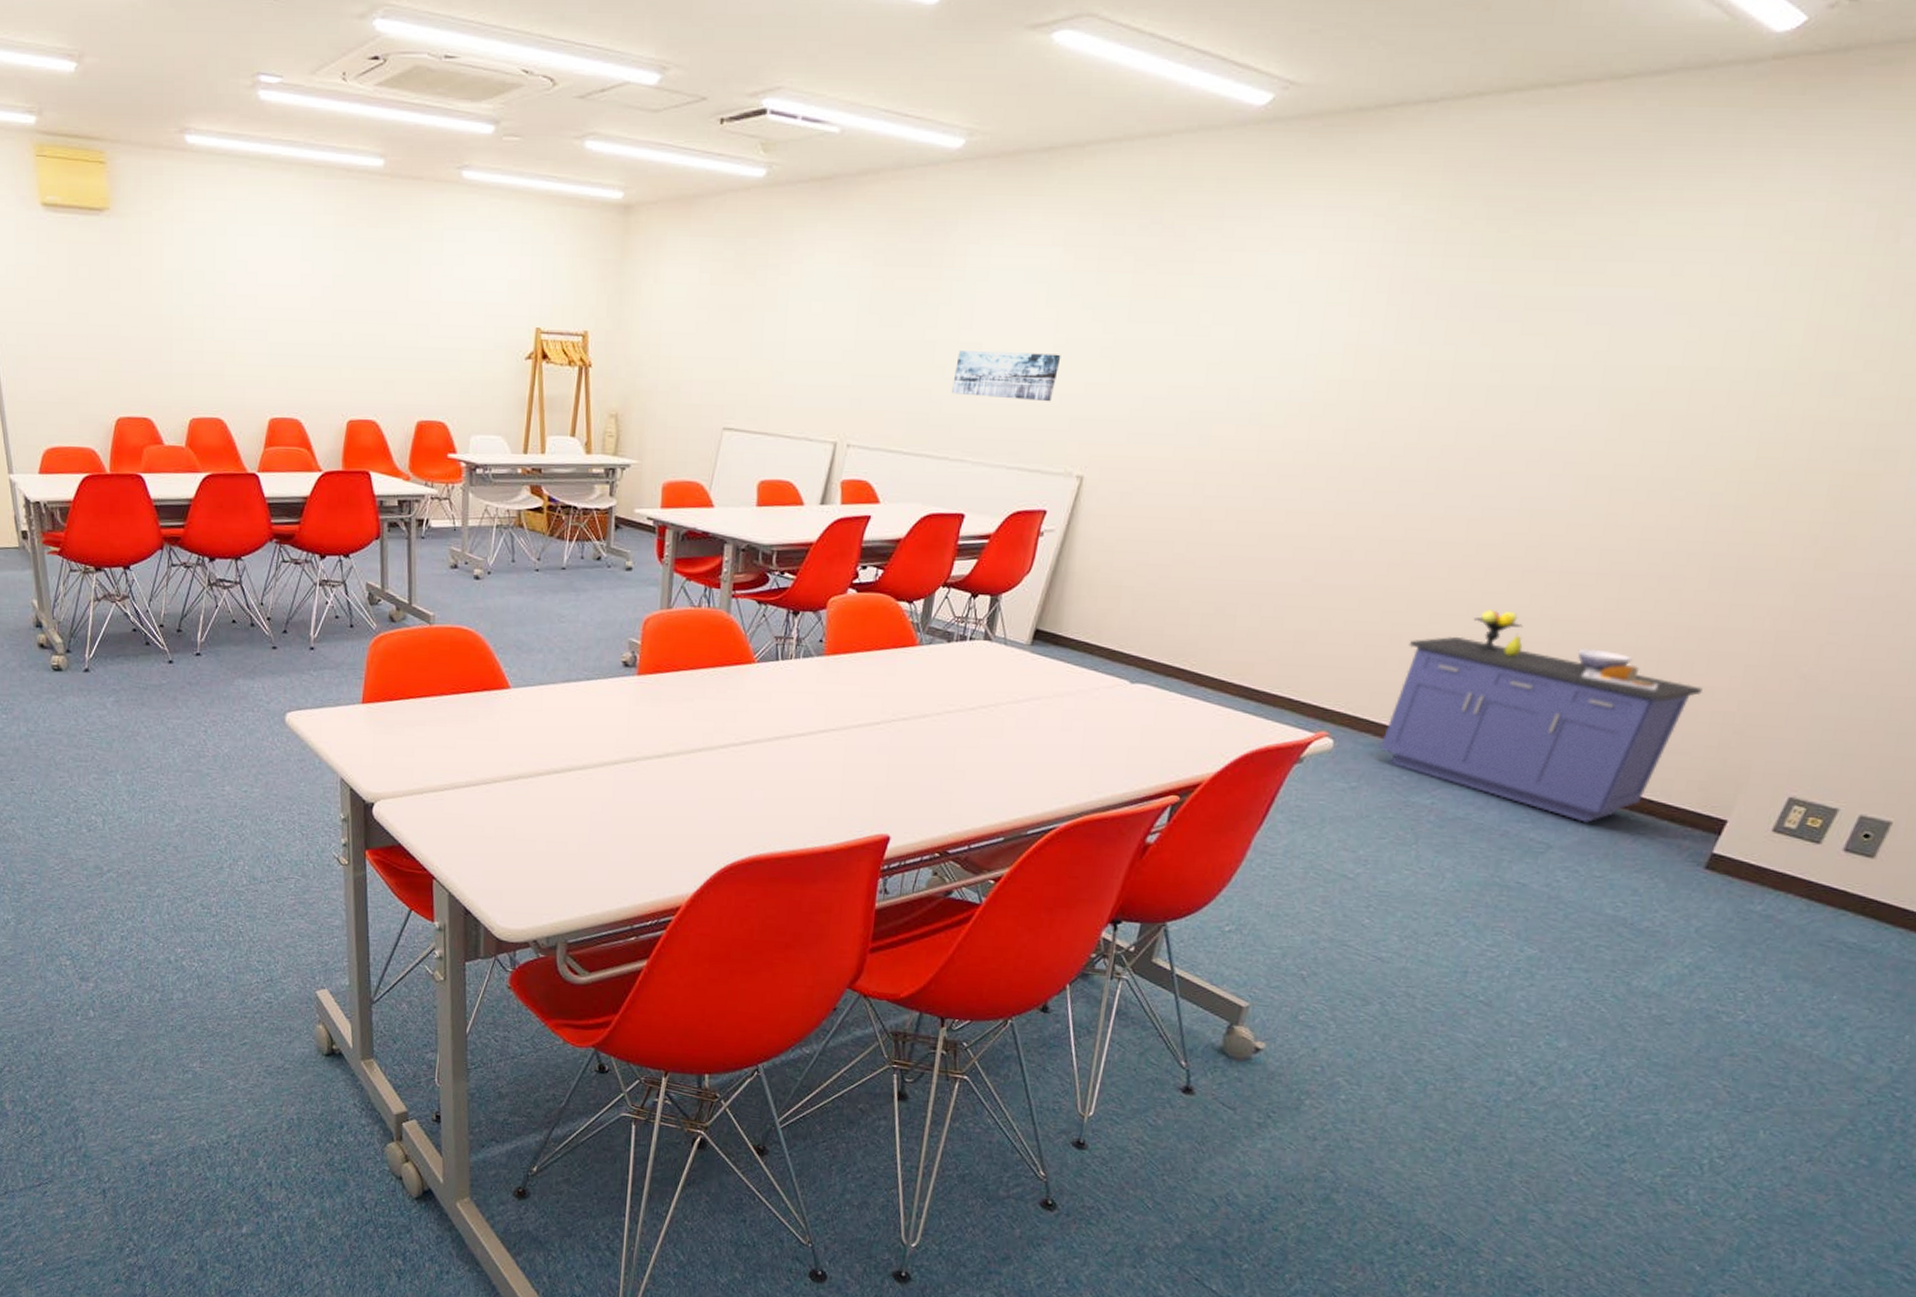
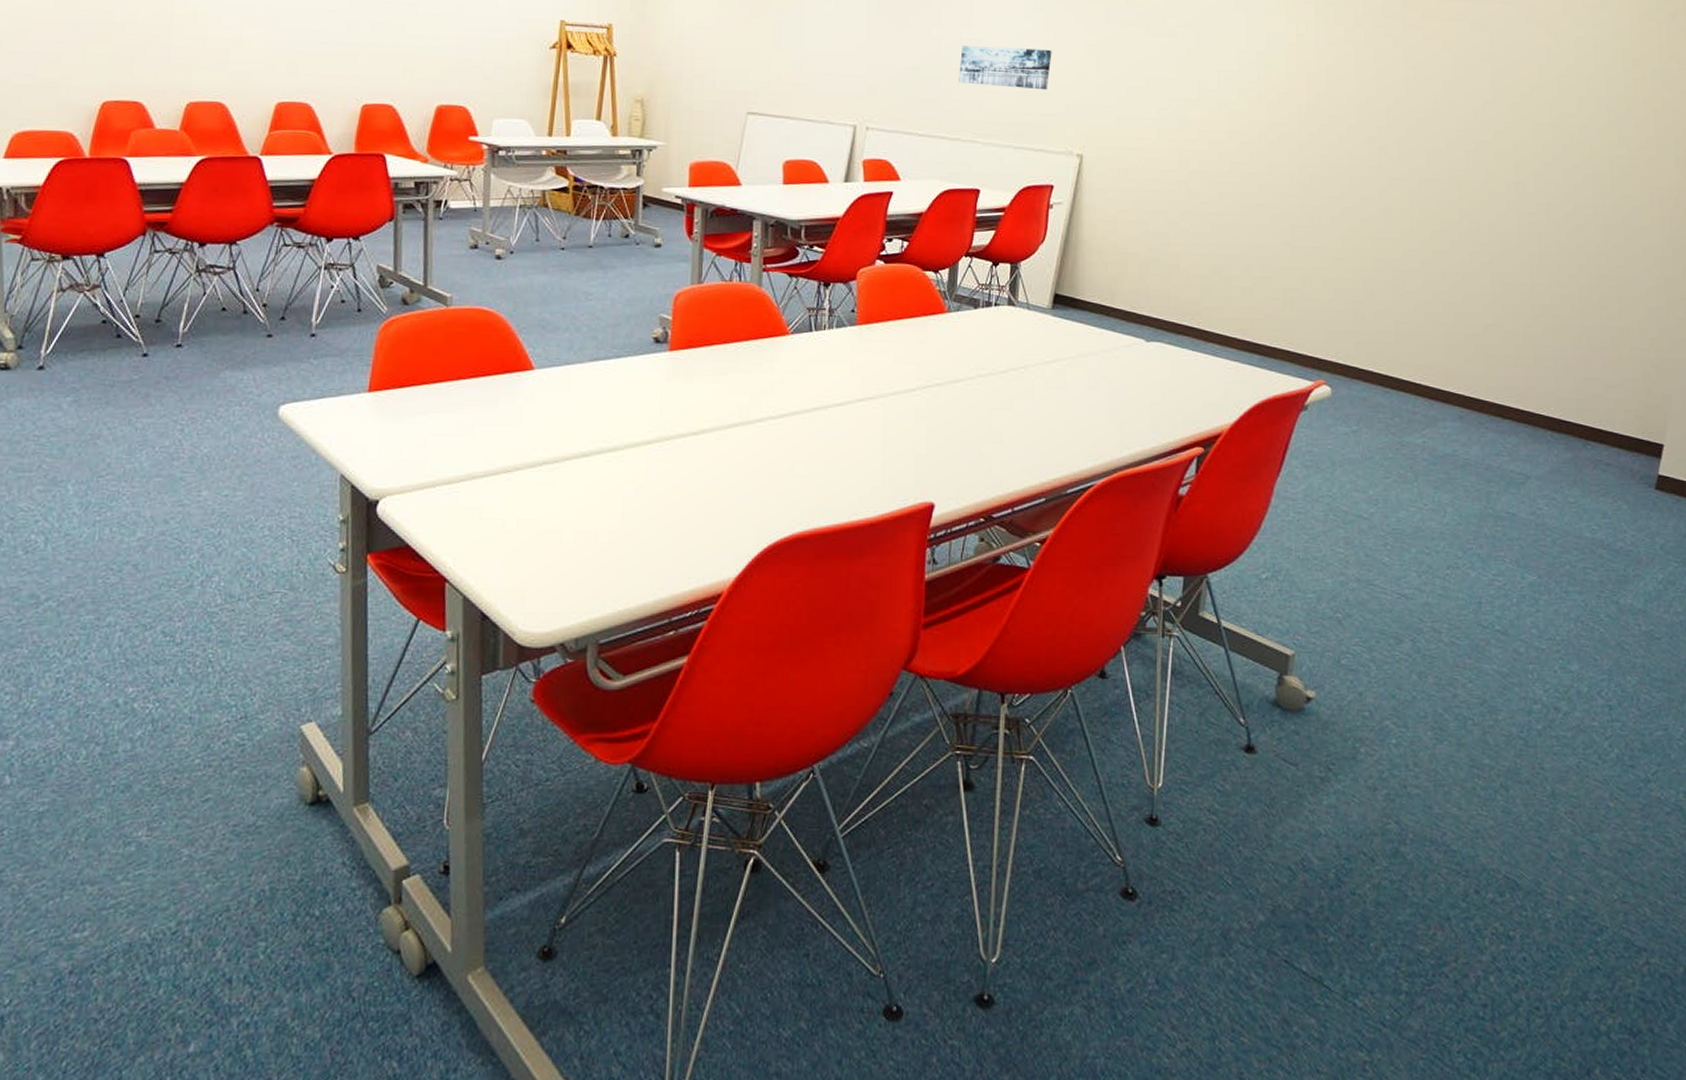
storage cabinet: present [1380,609,1703,823] -> none [1371,266,1620,453]

